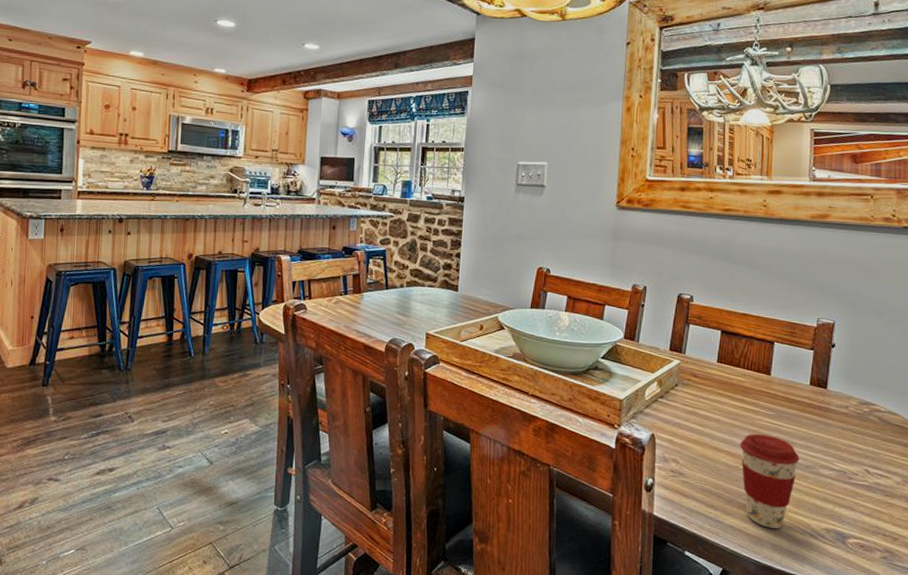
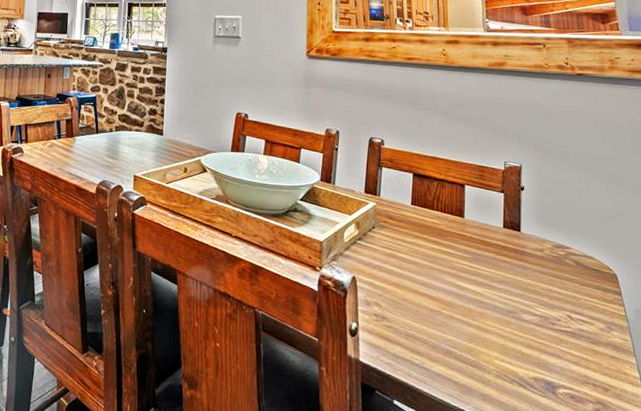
coffee cup: present [740,434,800,528] -> none [440,277,500,377]

